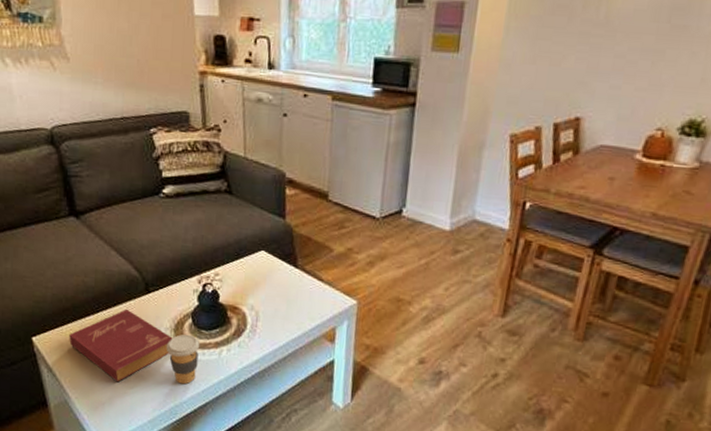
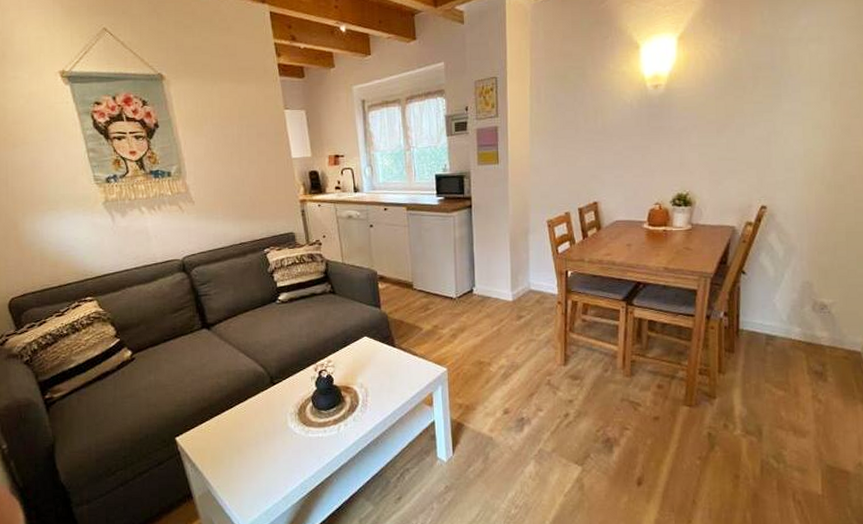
book: present [69,308,173,383] -> none [208,401,298,467]
coffee cup: present [166,334,200,385] -> none [292,416,321,461]

